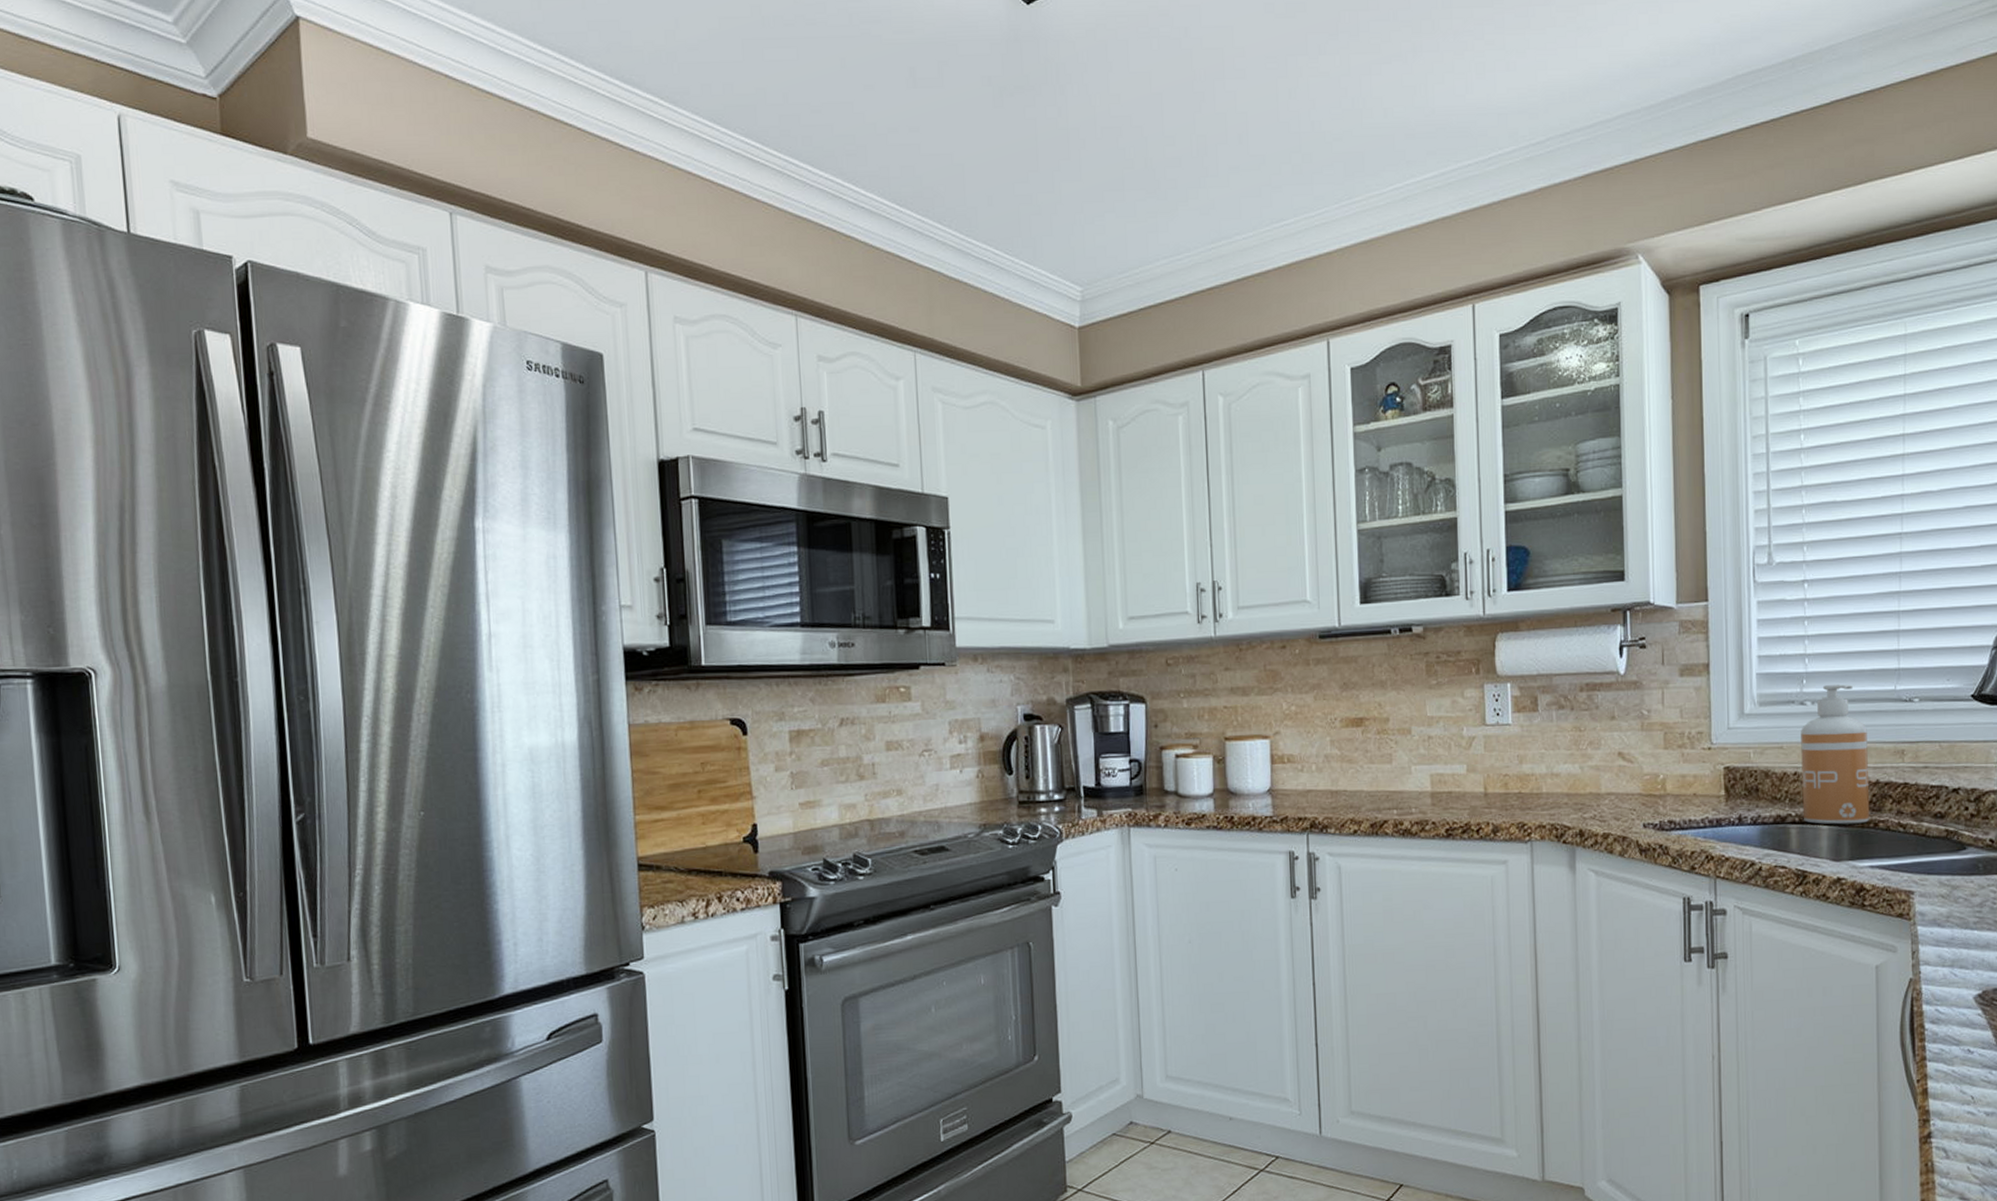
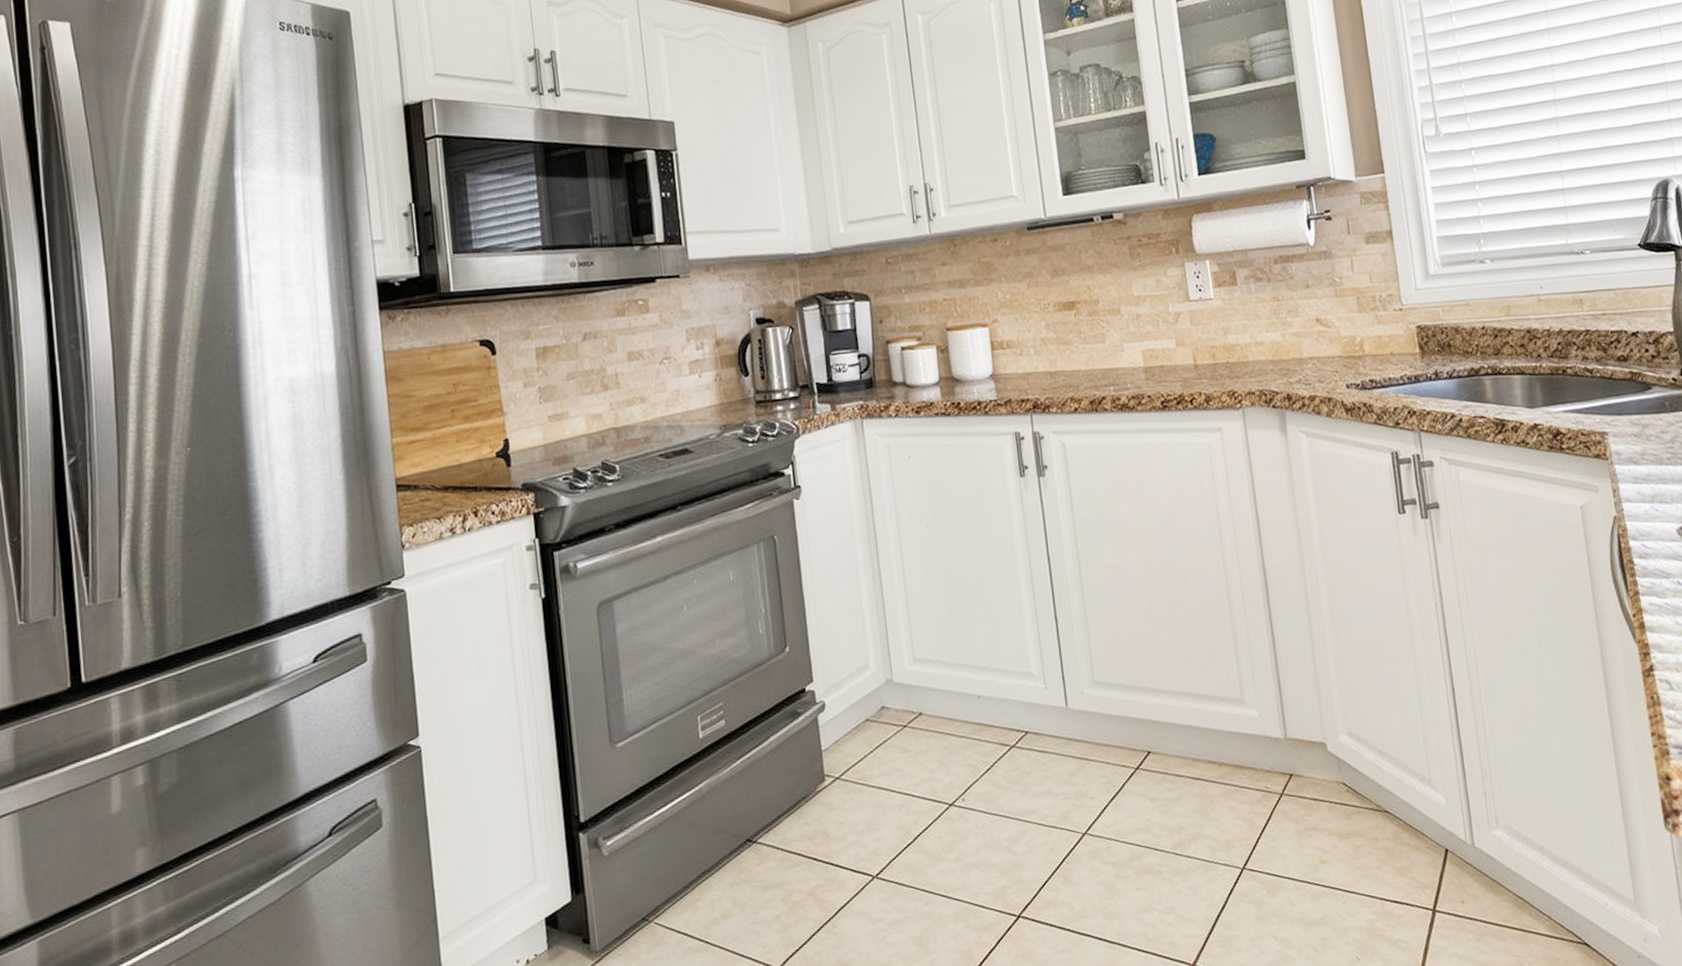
soap dispenser: present [1801,684,1870,825] -> none [1484,241,1558,375]

